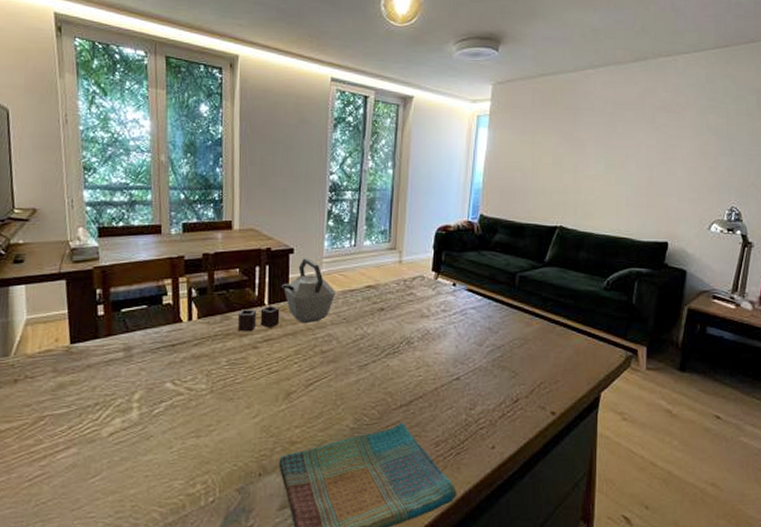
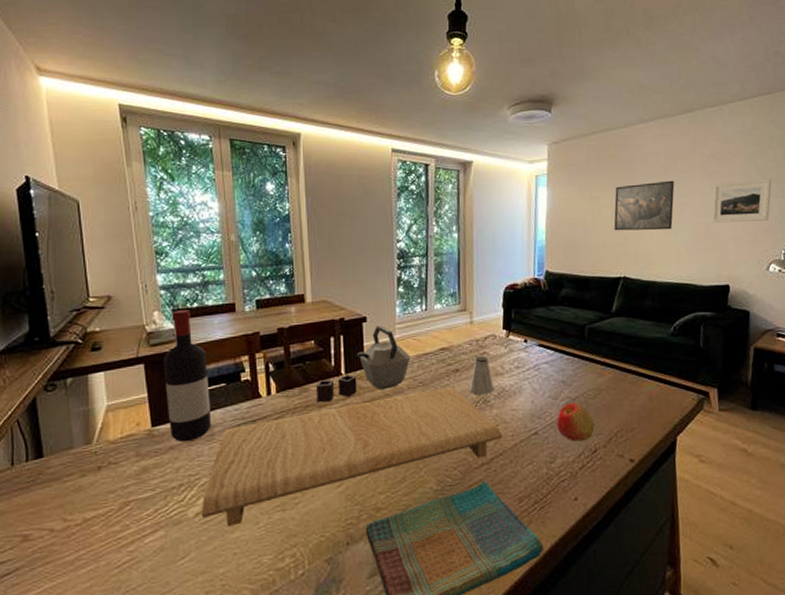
wine bottle: none [85,228,131,362] -> present [163,310,212,443]
cutting board: none [115,325,424,449] -> present [201,386,503,527]
saltshaker: none [394,296,419,336] -> present [470,355,495,395]
apple: none [480,351,518,390] -> present [557,403,595,442]
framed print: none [554,130,620,181] -> present [614,180,675,231]
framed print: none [655,135,722,179] -> present [711,179,772,223]

